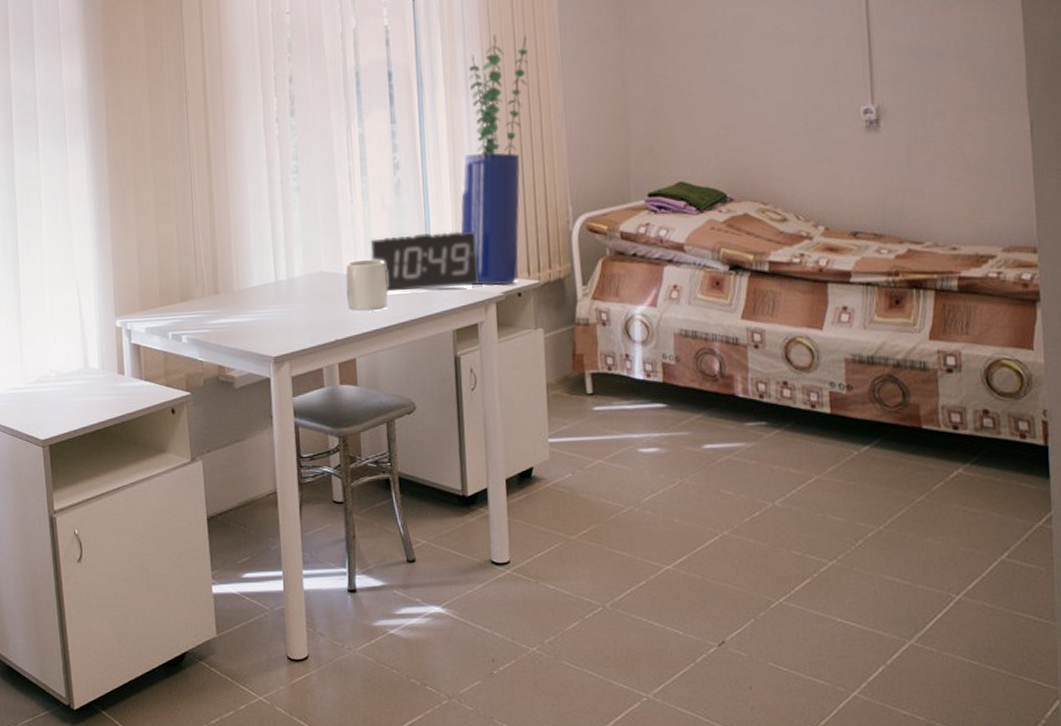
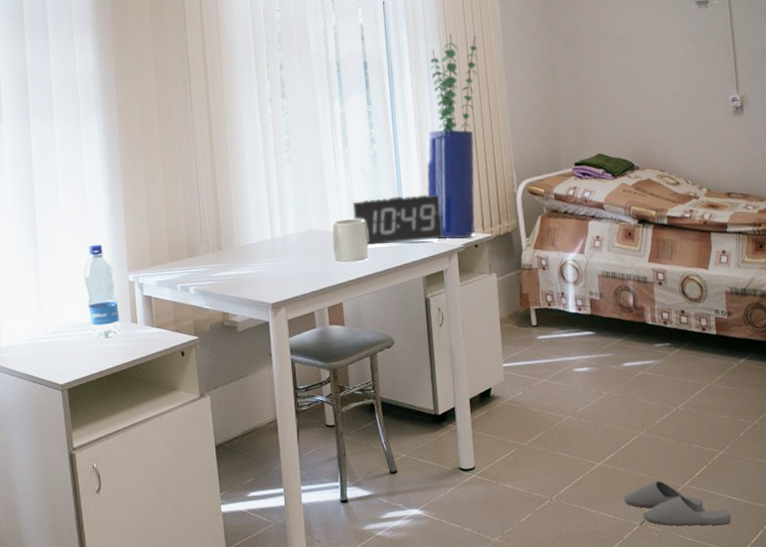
bottle: none [68,284,106,390] -> present [84,244,121,338]
slippers: none [698,593,842,655] -> present [624,481,731,526]

